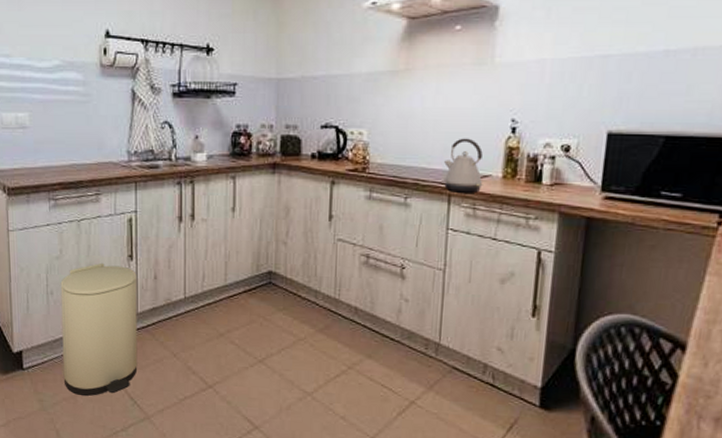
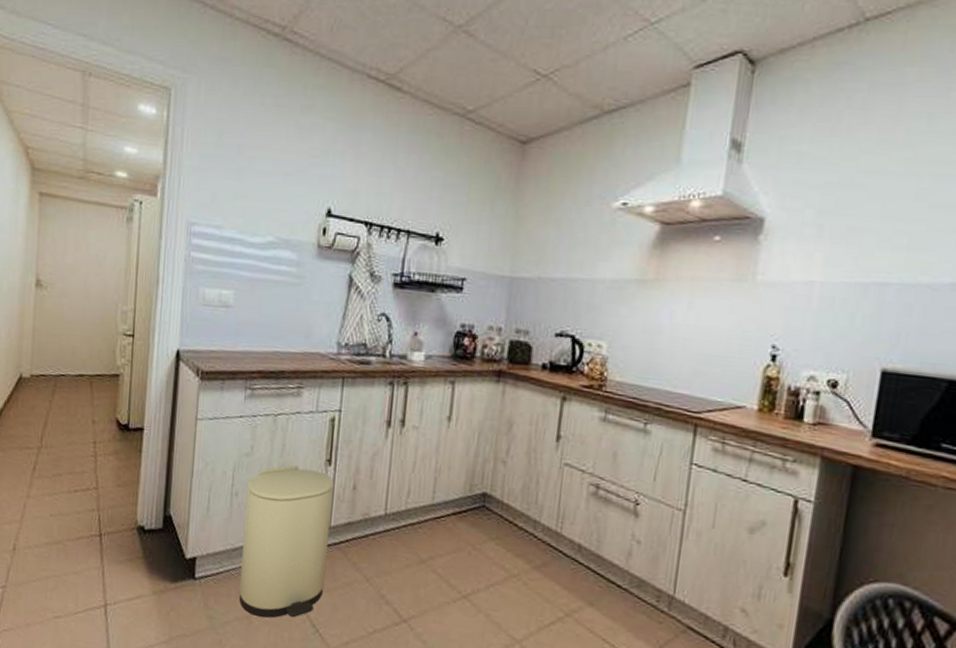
kettle: present [443,138,483,193] -> none [689,361,737,425]

